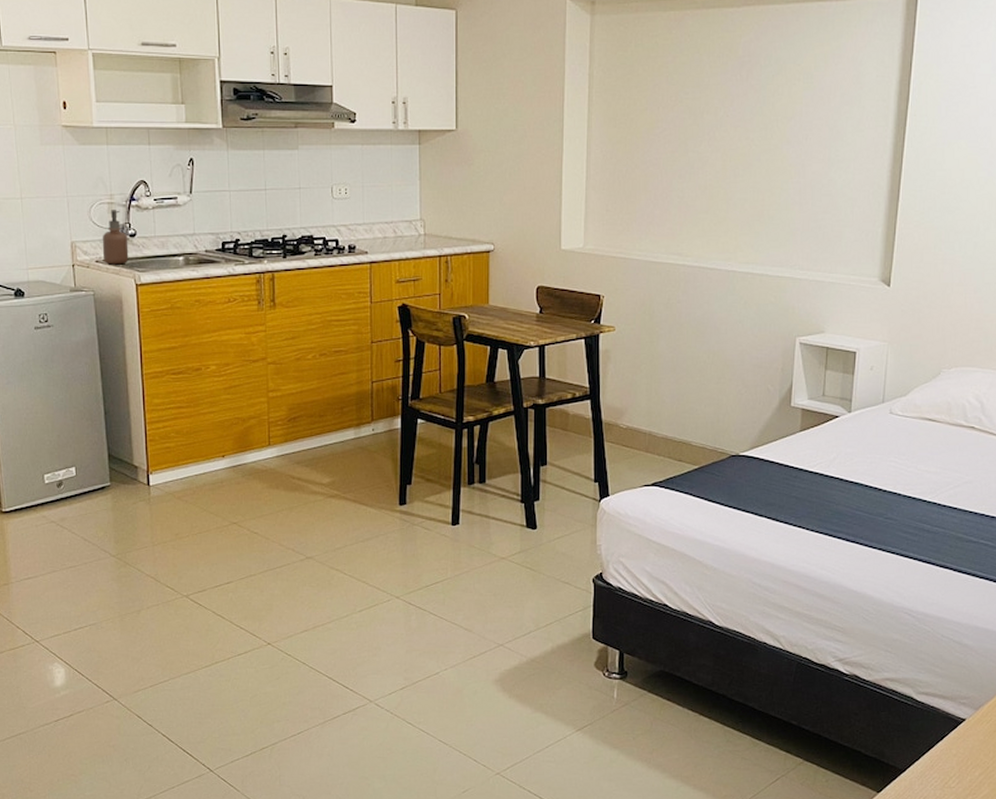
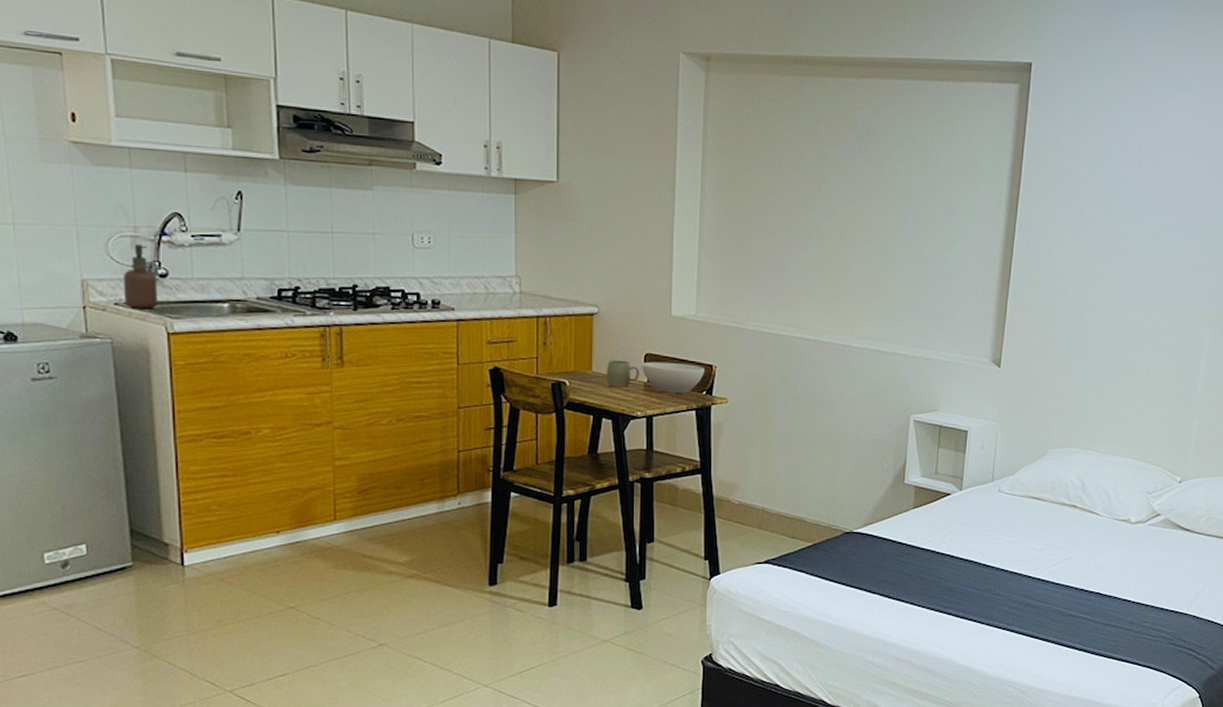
mug: none [501,294,532,319] -> present [606,360,639,388]
bowl: none [534,293,593,323] -> present [642,361,705,393]

